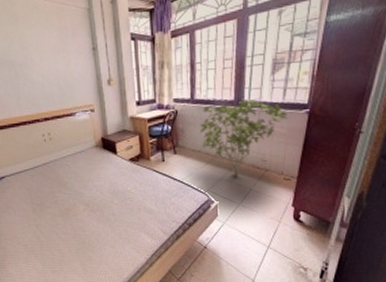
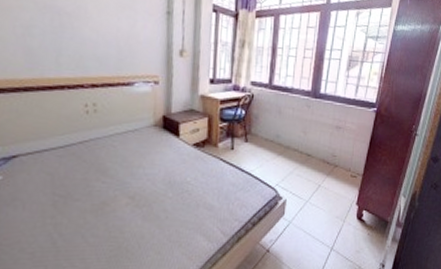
shrub: present [200,99,289,177] -> none [275,90,359,171]

